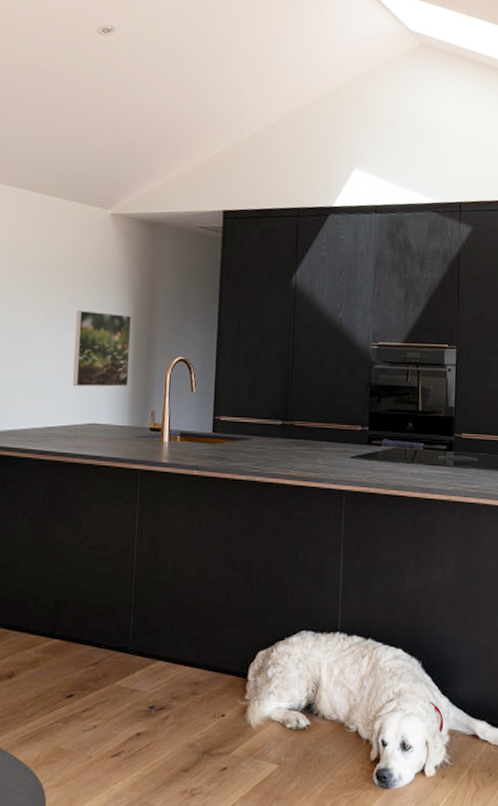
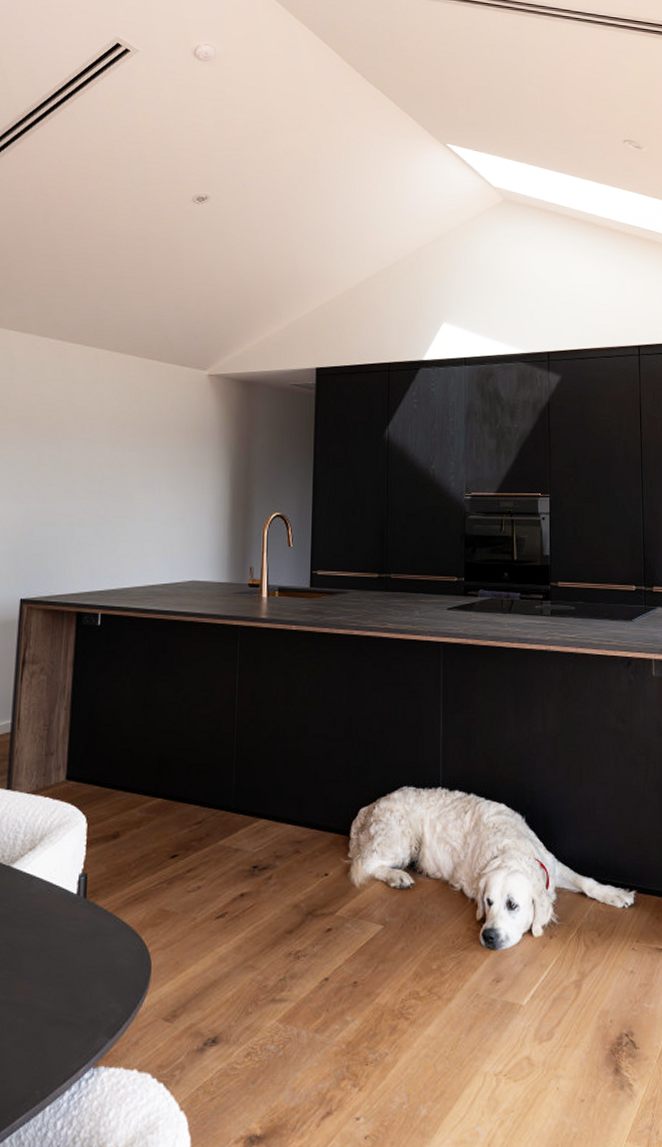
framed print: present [73,310,132,387] -> none [173,469,230,545]

